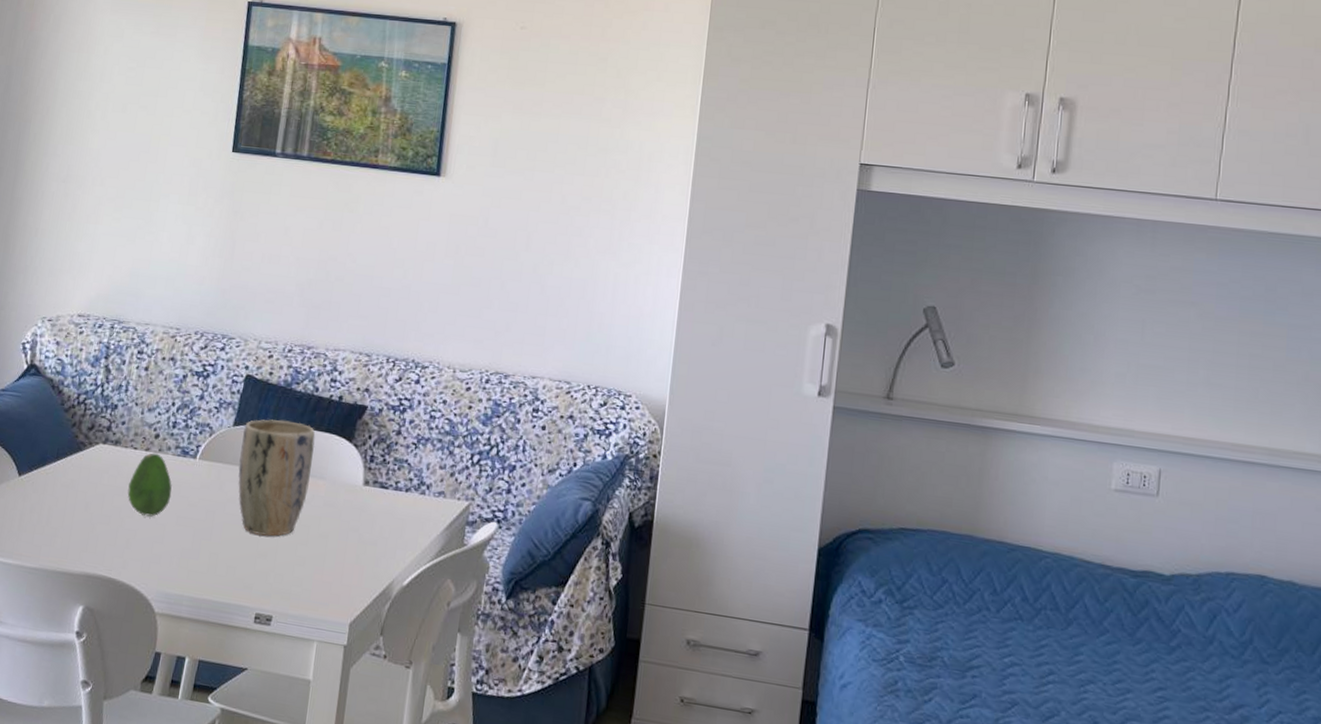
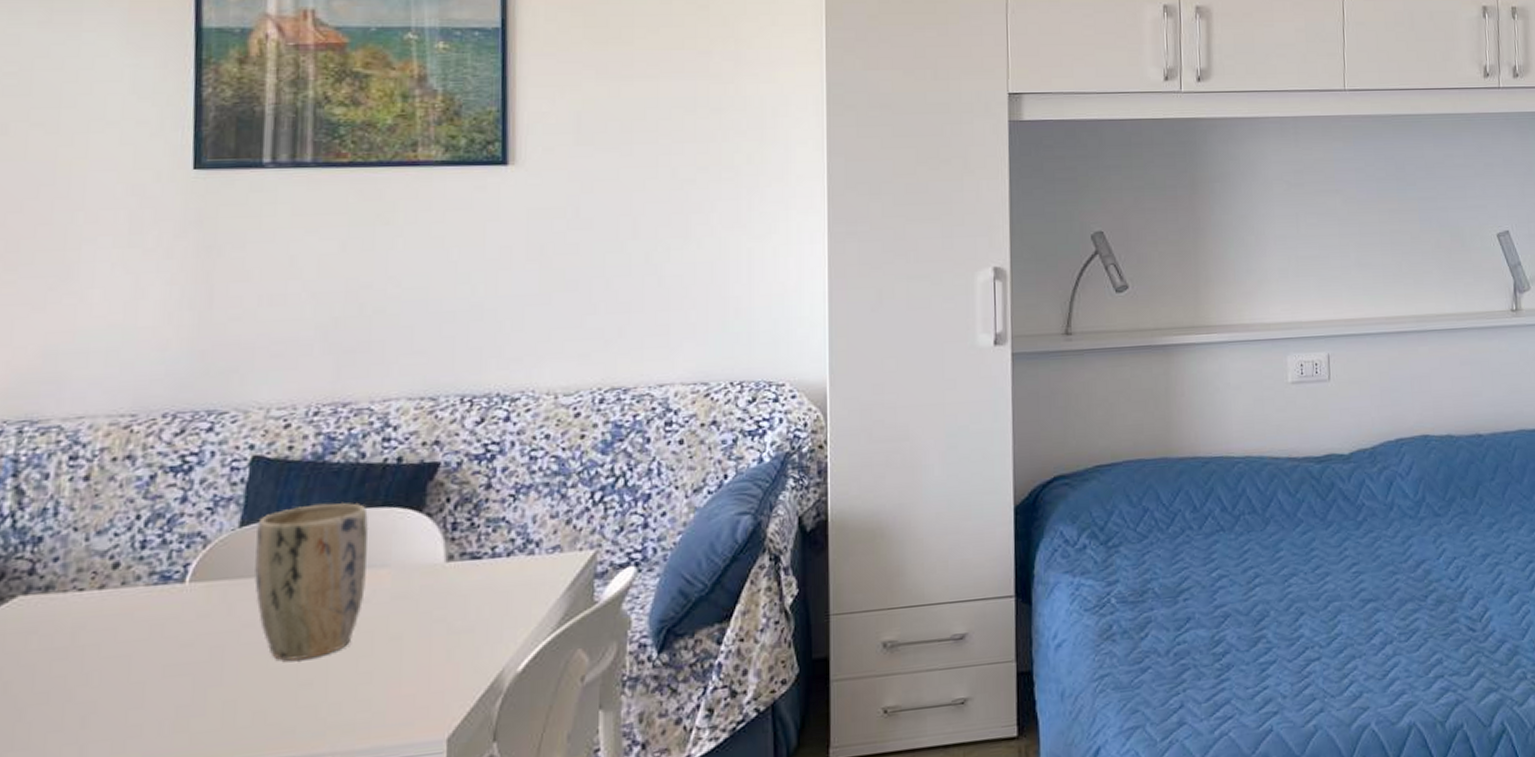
fruit: present [127,453,172,517] -> none [75,588,150,678]

